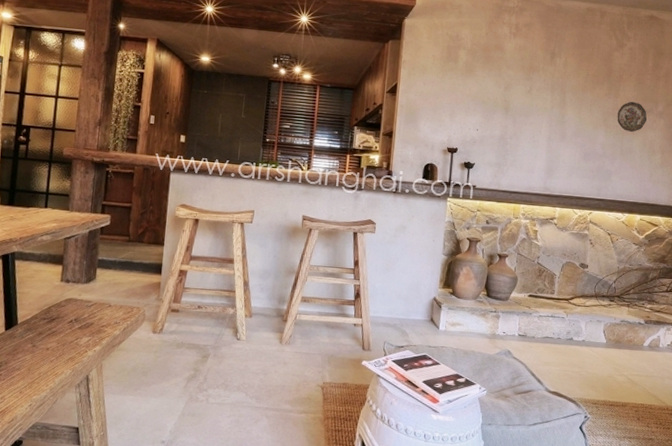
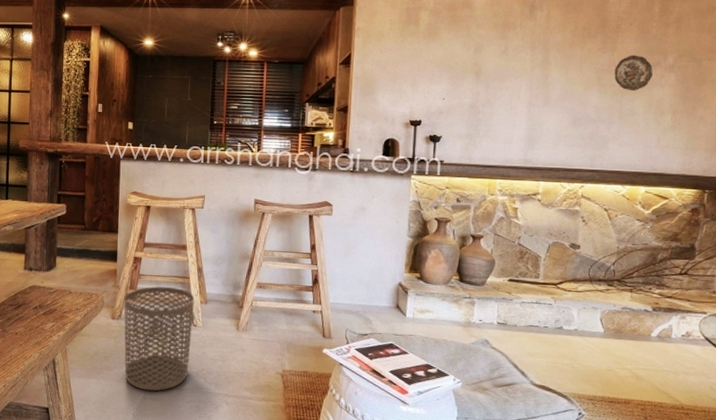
waste bin: none [163,300,239,407] -> present [124,286,195,391]

